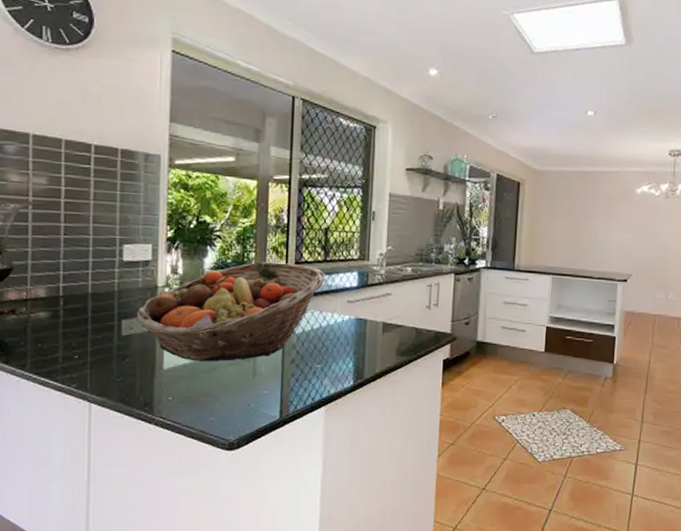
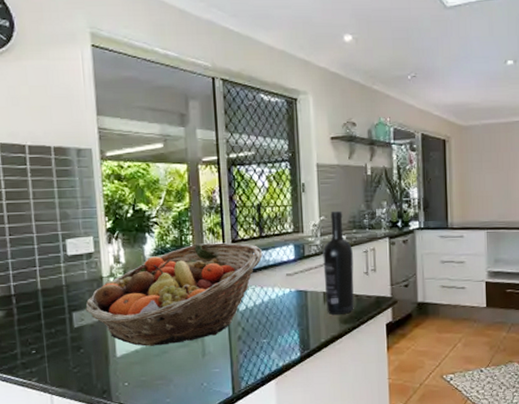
wine bottle: none [385,241,417,346] -> present [323,210,354,315]

